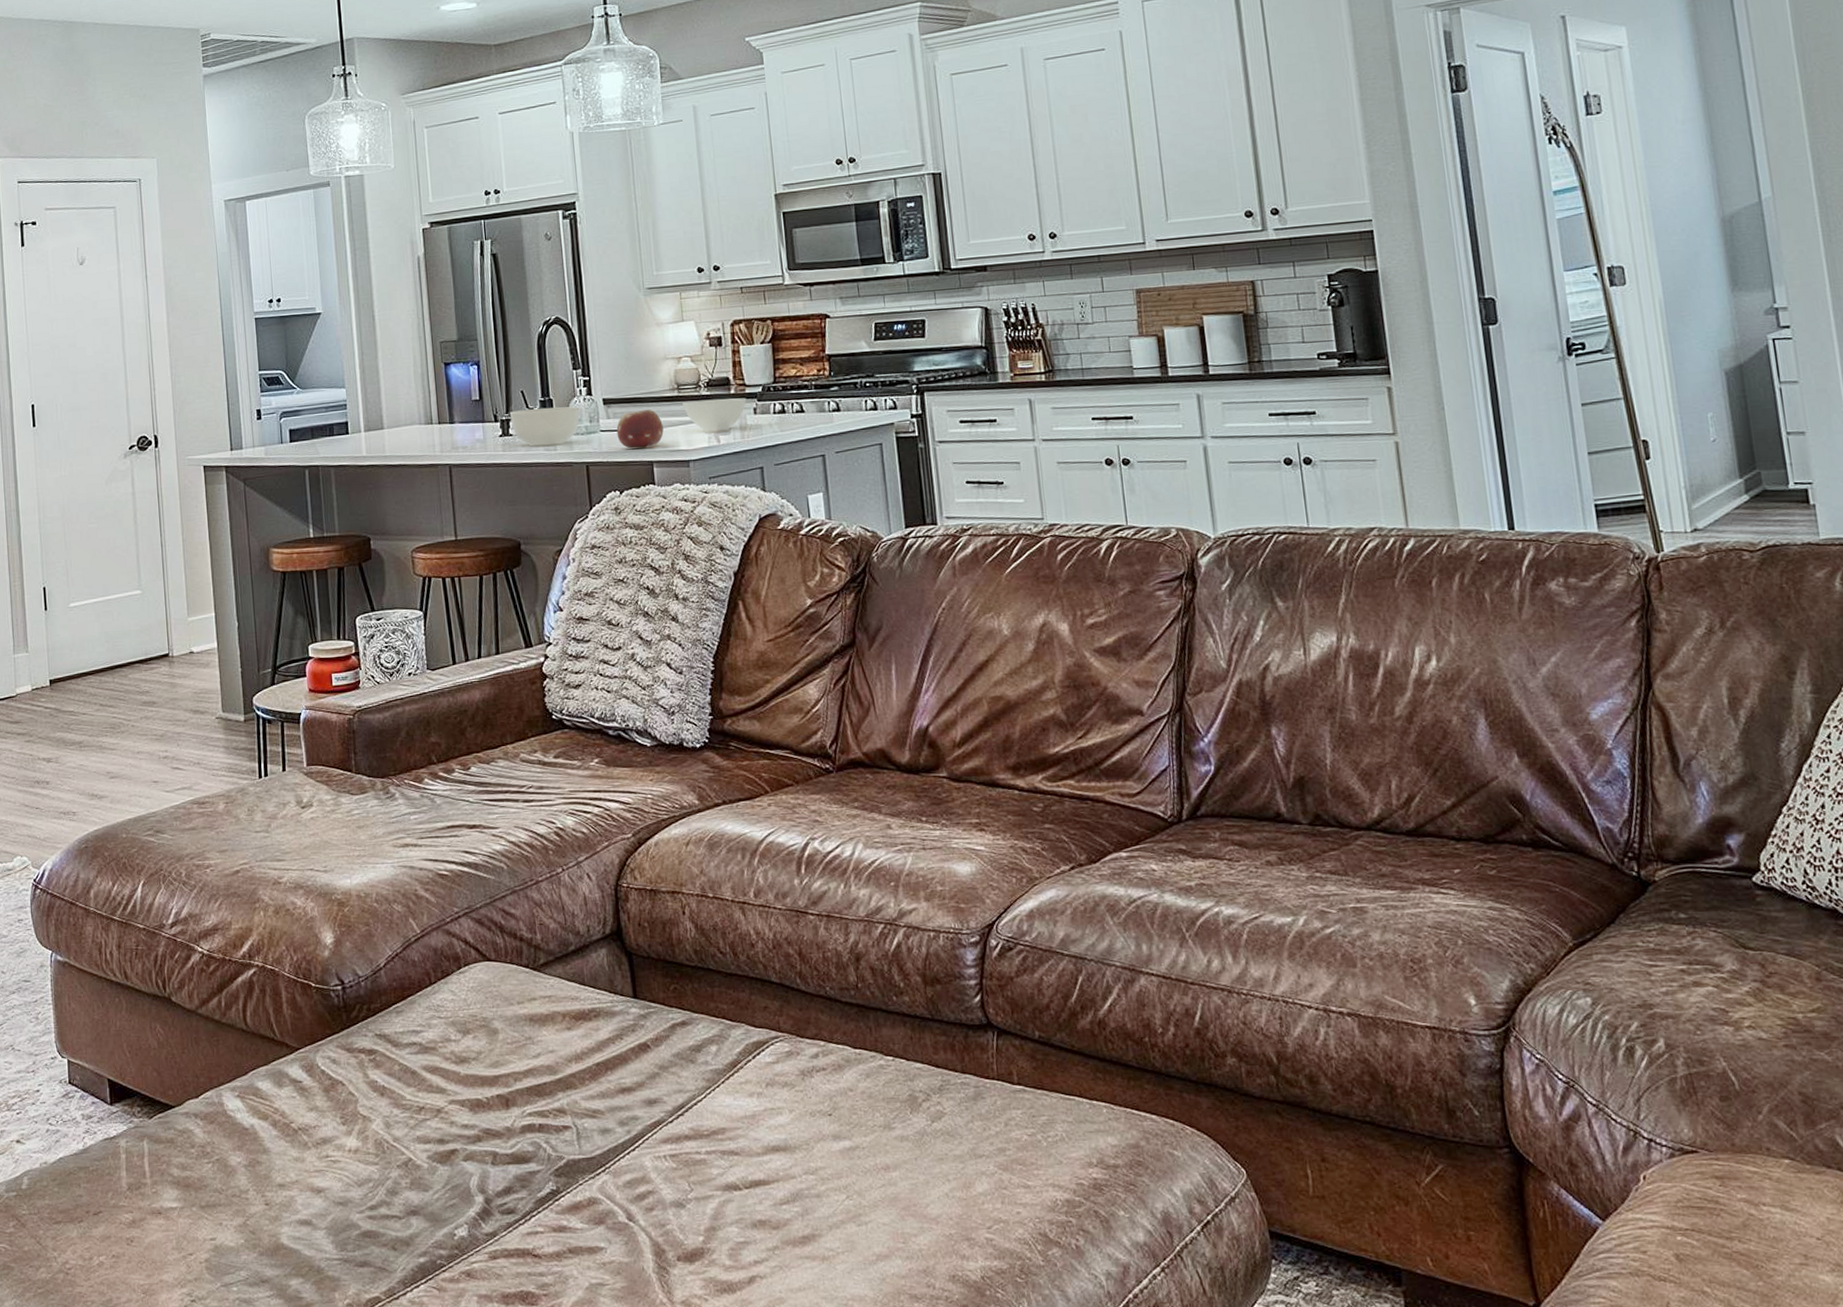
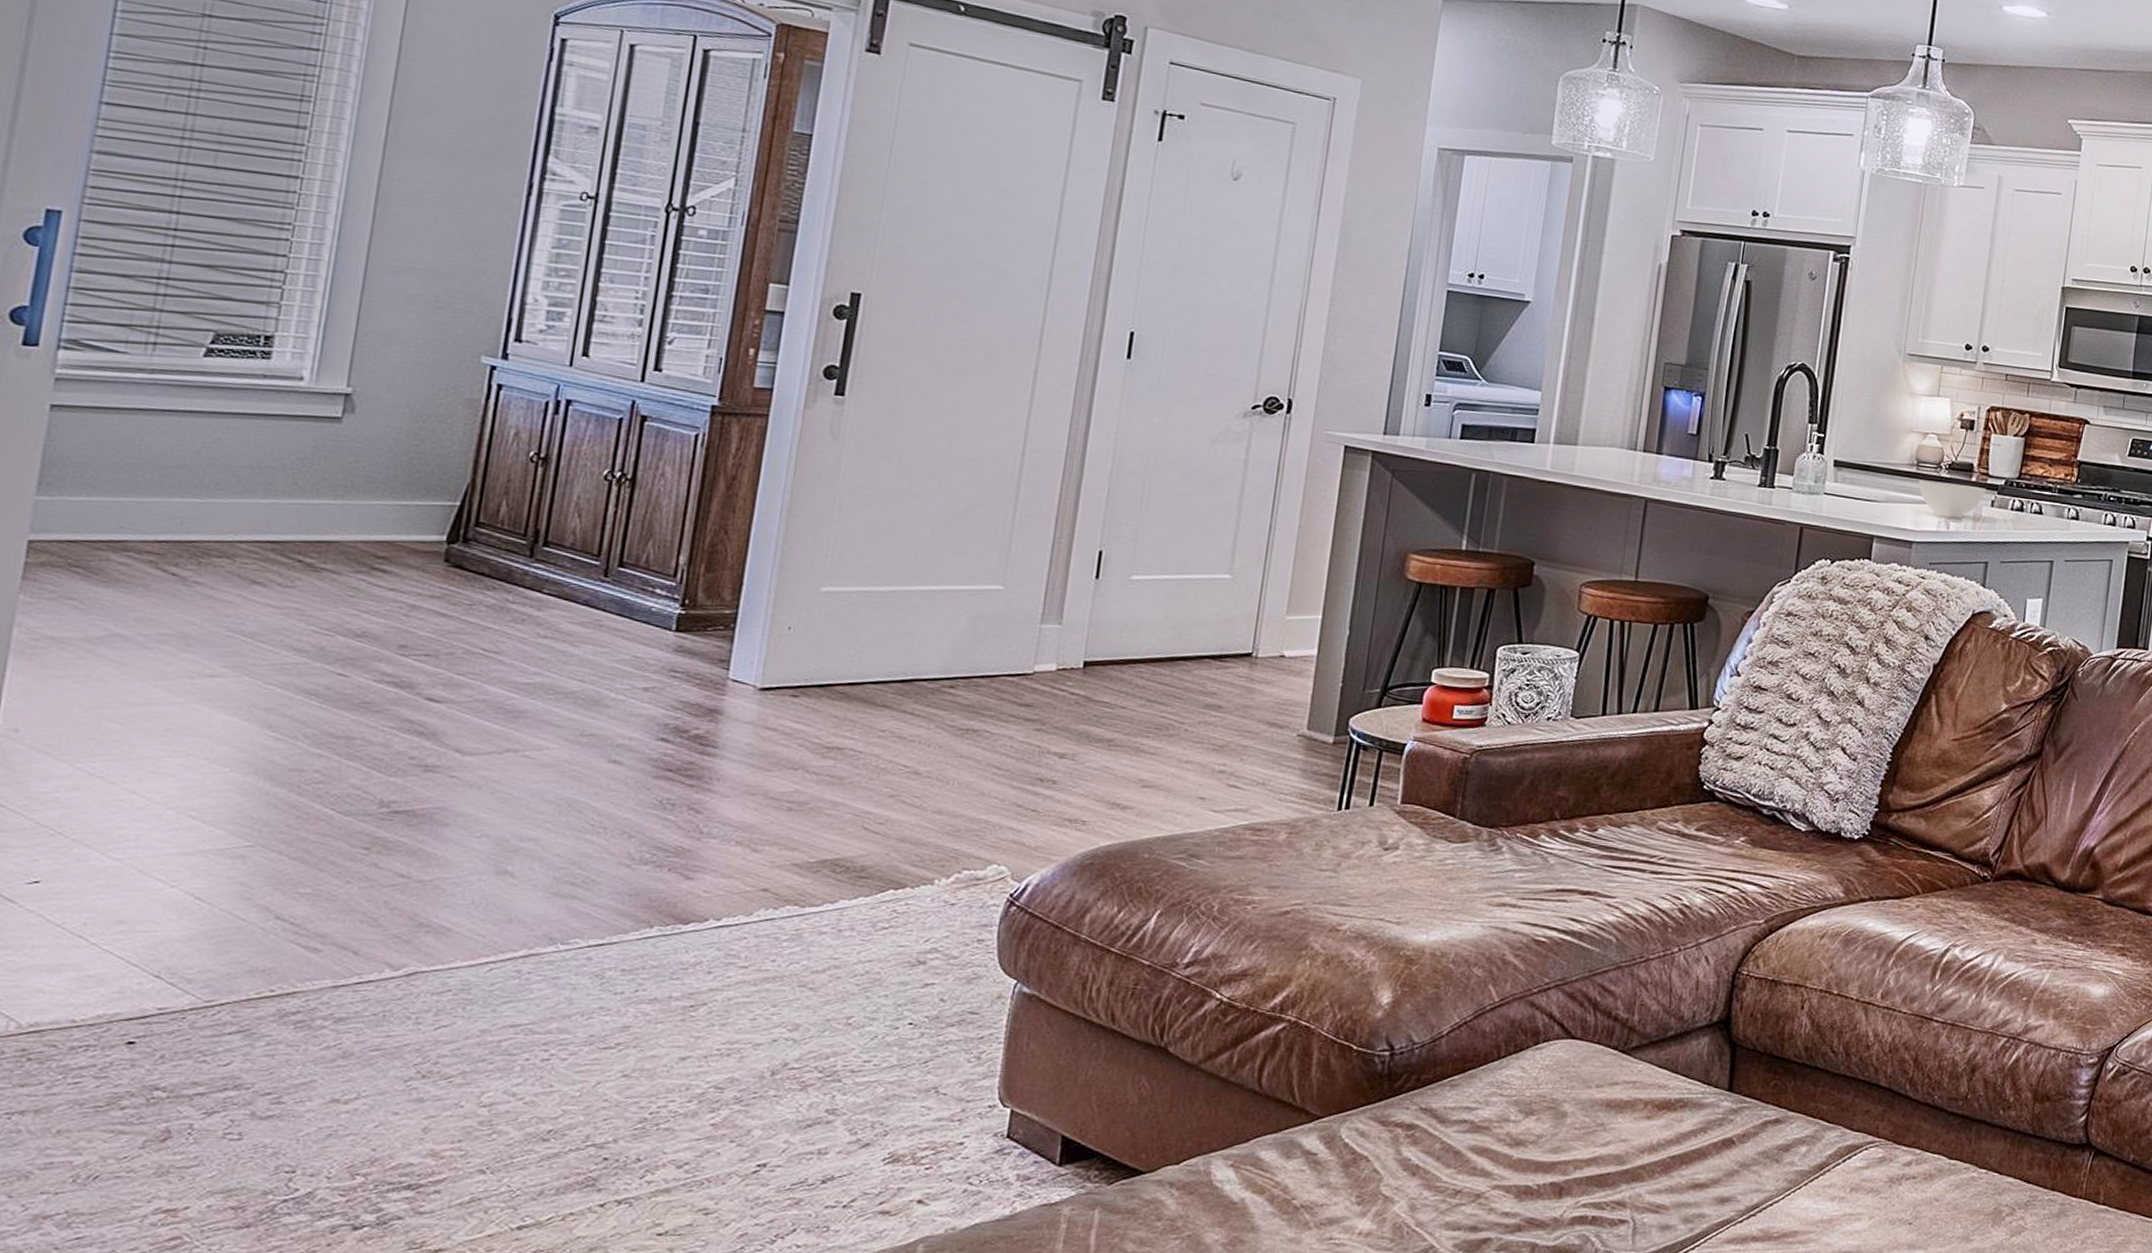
bowl: present [509,406,580,448] -> none [1727,454,1807,501]
fruit: present [616,409,664,449] -> none [1841,479,1893,521]

